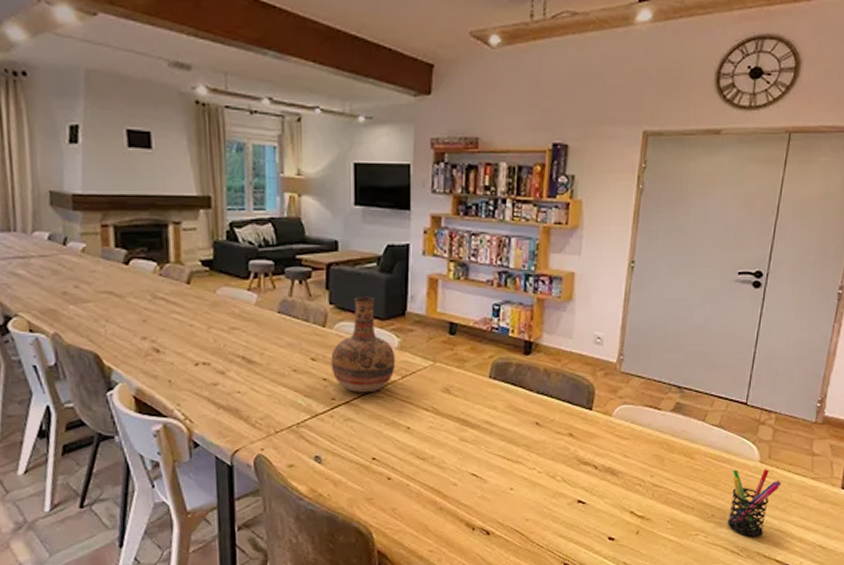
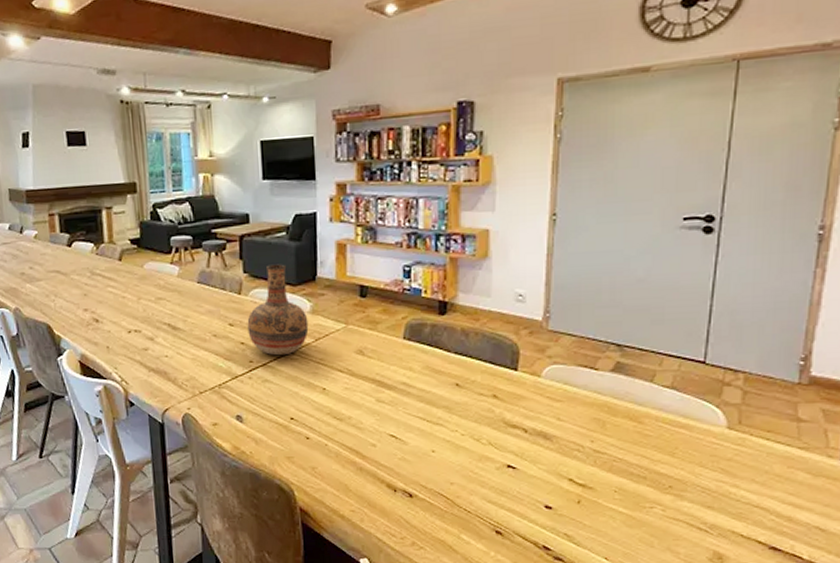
pen holder: present [727,469,782,538] -> none [689,435,759,514]

